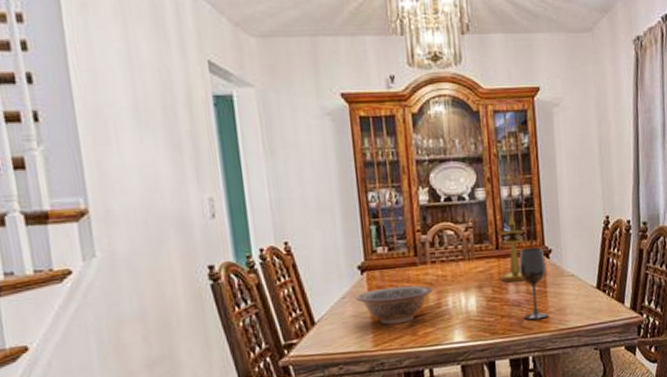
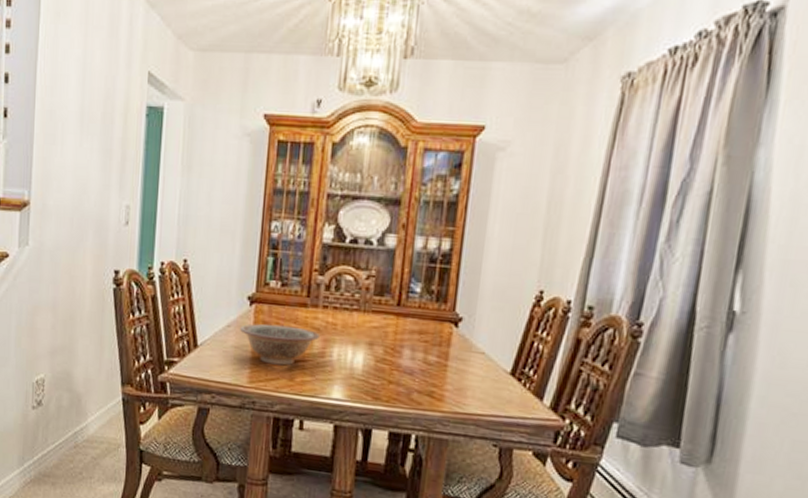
candlestick: present [498,214,526,283] -> none [397,268,436,348]
wine glass: present [518,247,548,320] -> none [413,310,453,396]

